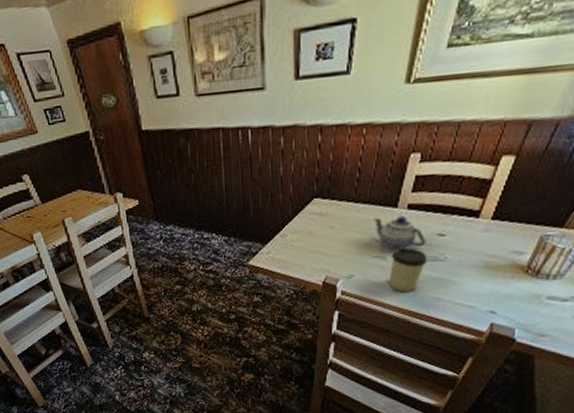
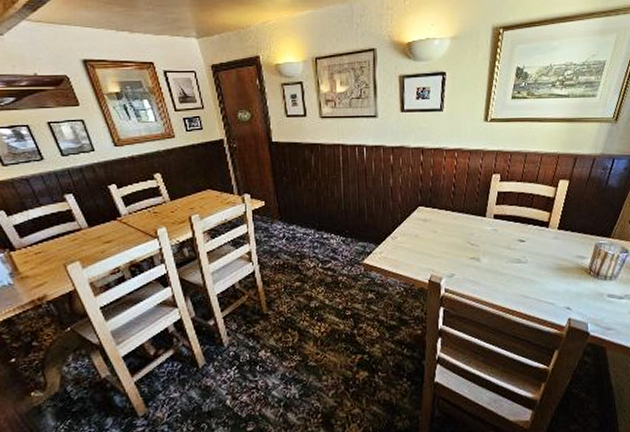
teapot: present [373,215,426,250] -> none [467,224,511,253]
cup: present [388,248,428,292] -> none [483,251,513,290]

